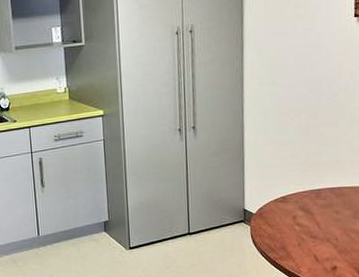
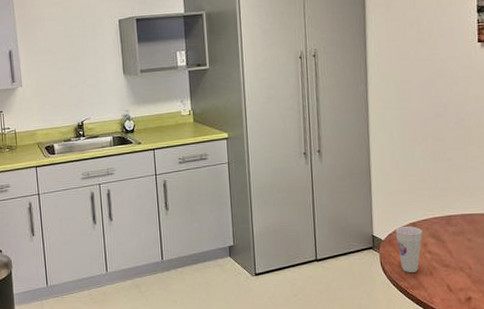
cup: none [266,199,292,244] -> present [395,225,423,272]

